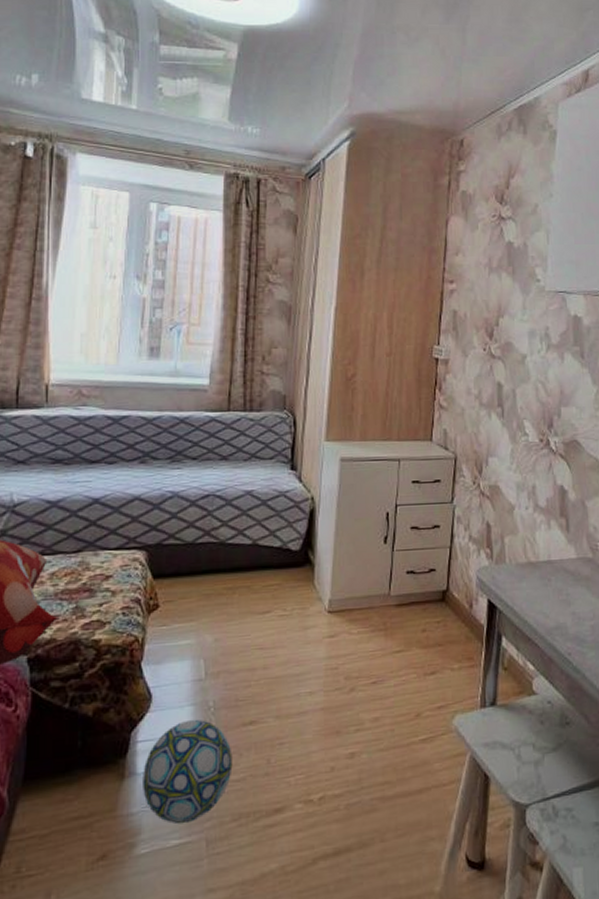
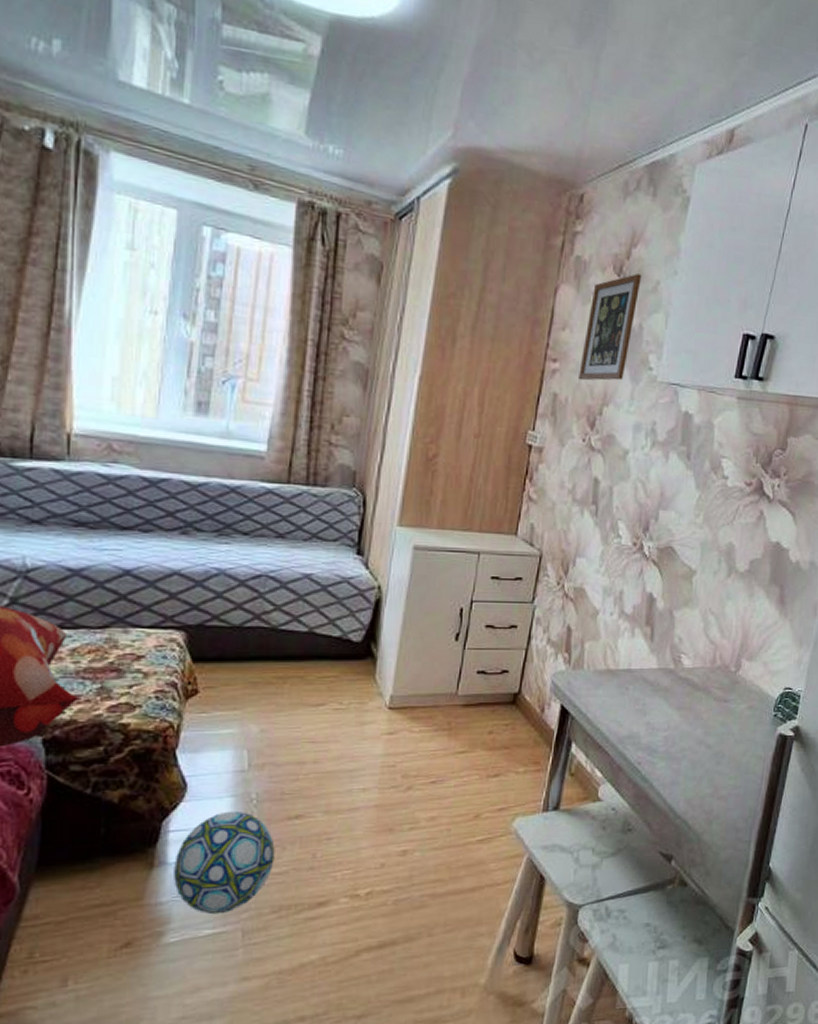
picture frame: none [474,200,521,297] -> present [579,273,642,381]

